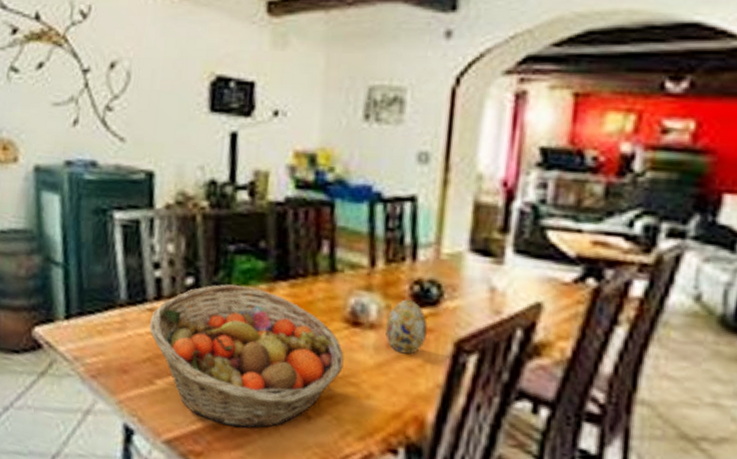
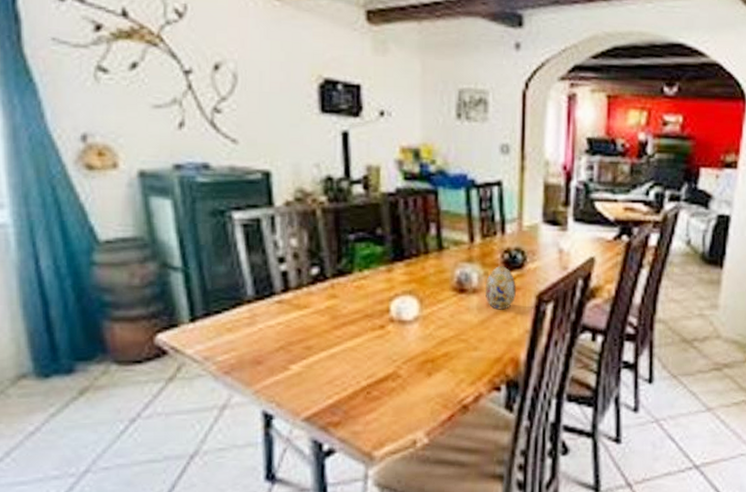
fruit basket: present [149,284,344,429] -> none [279,270,455,394]

